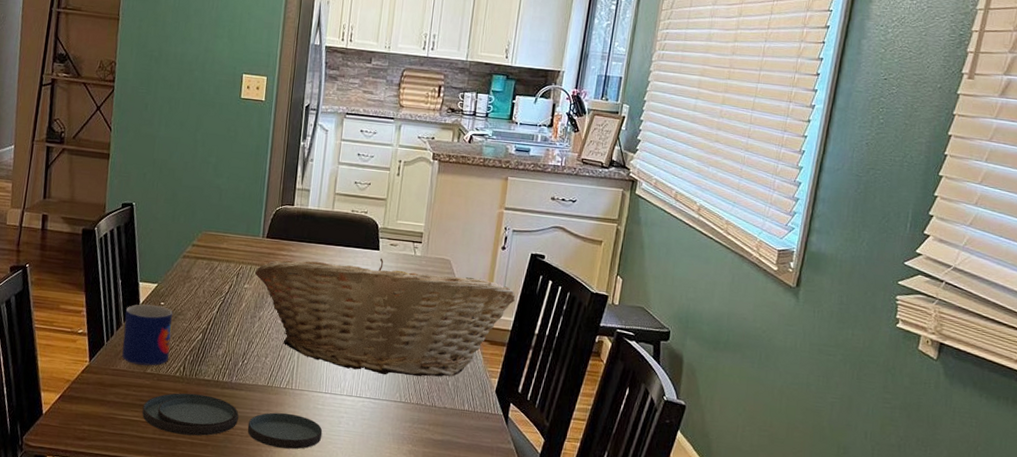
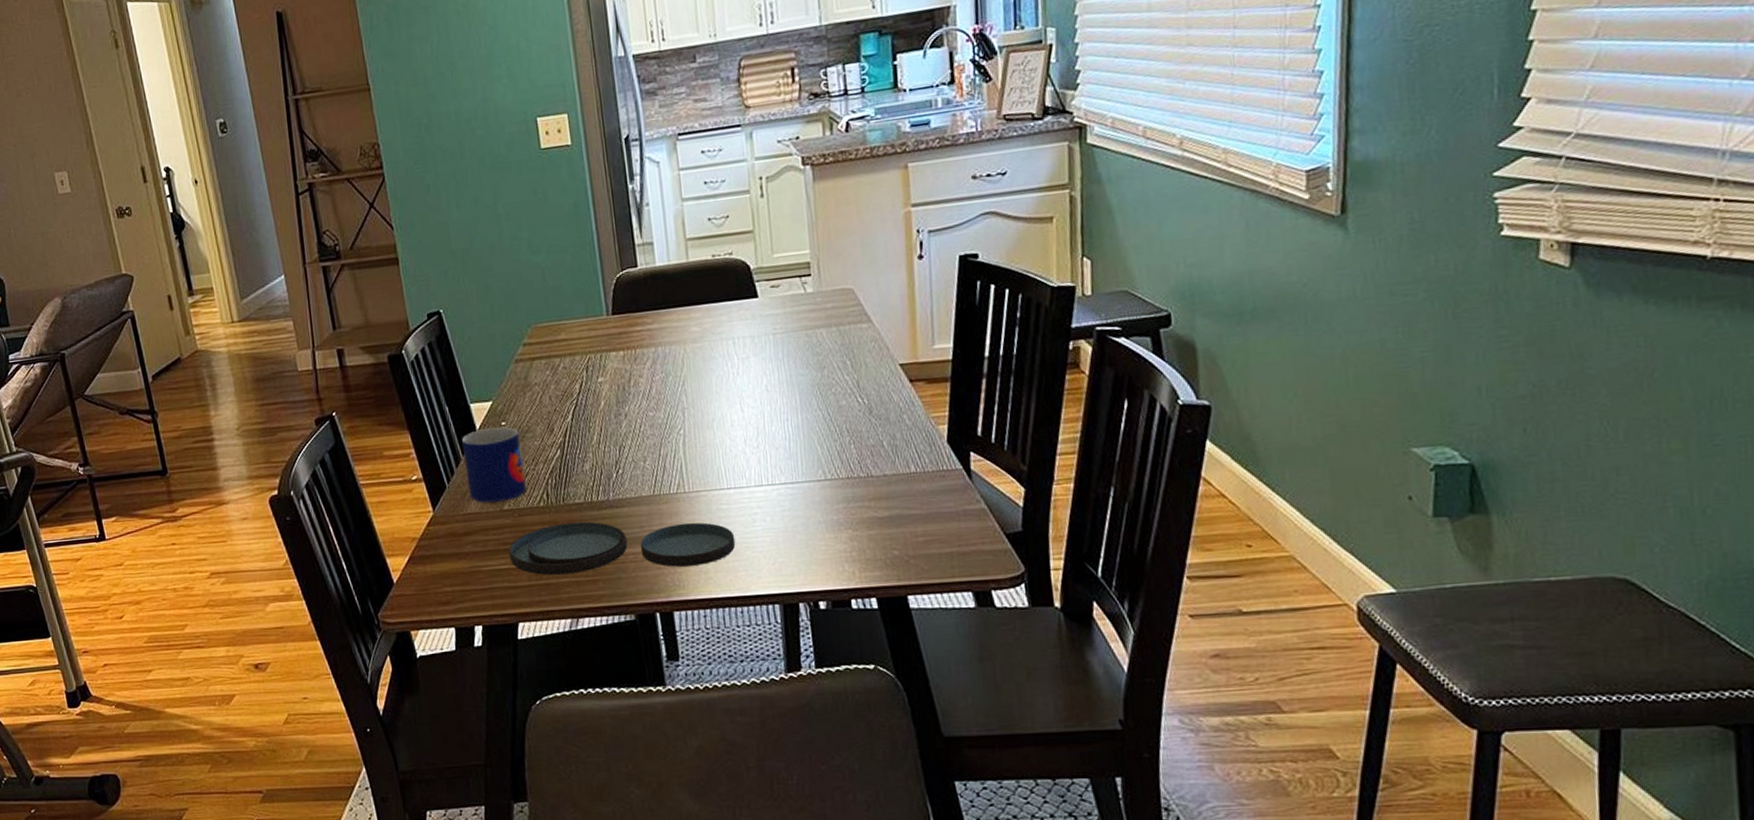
fruit basket: present [255,258,516,377] -> none [607,302,951,454]

